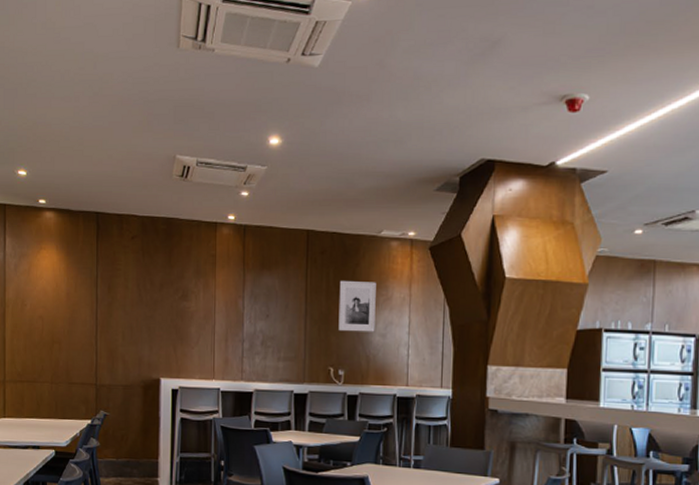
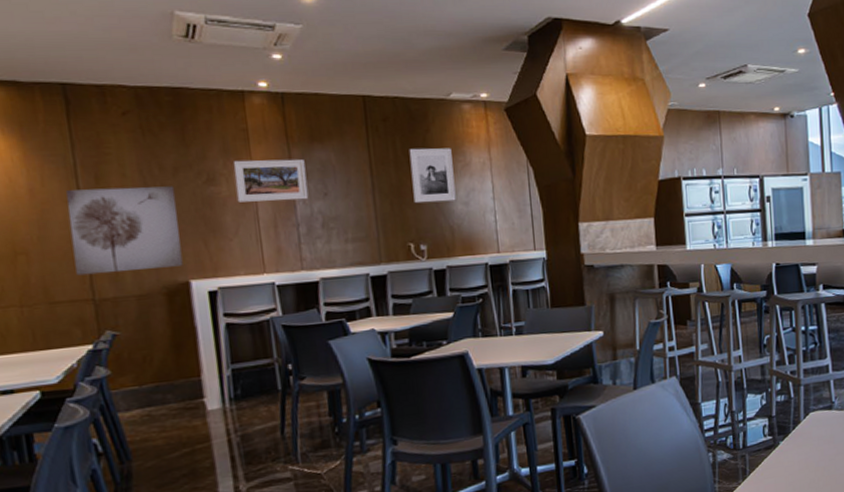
wall art: none [88,296,159,366] -> present [66,186,183,276]
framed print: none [201,281,255,319] -> present [233,159,309,203]

